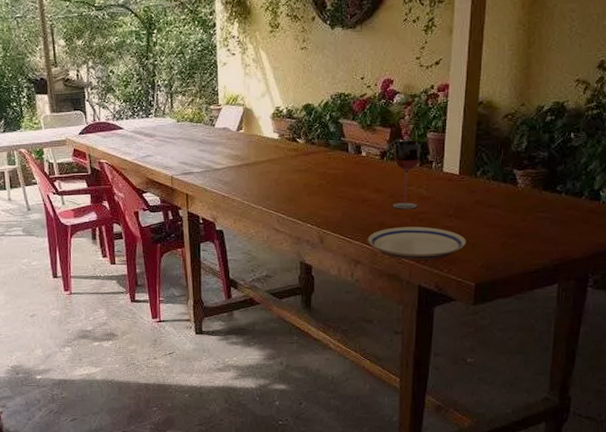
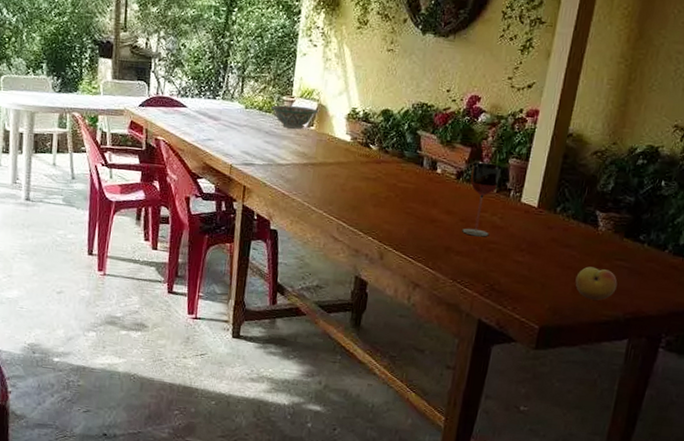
decorative bowl: none [201,112,244,135] -> present [271,105,318,129]
plate: present [368,226,466,260] -> none [430,253,536,295]
fruit: none [503,222,542,252] -> present [575,266,618,301]

